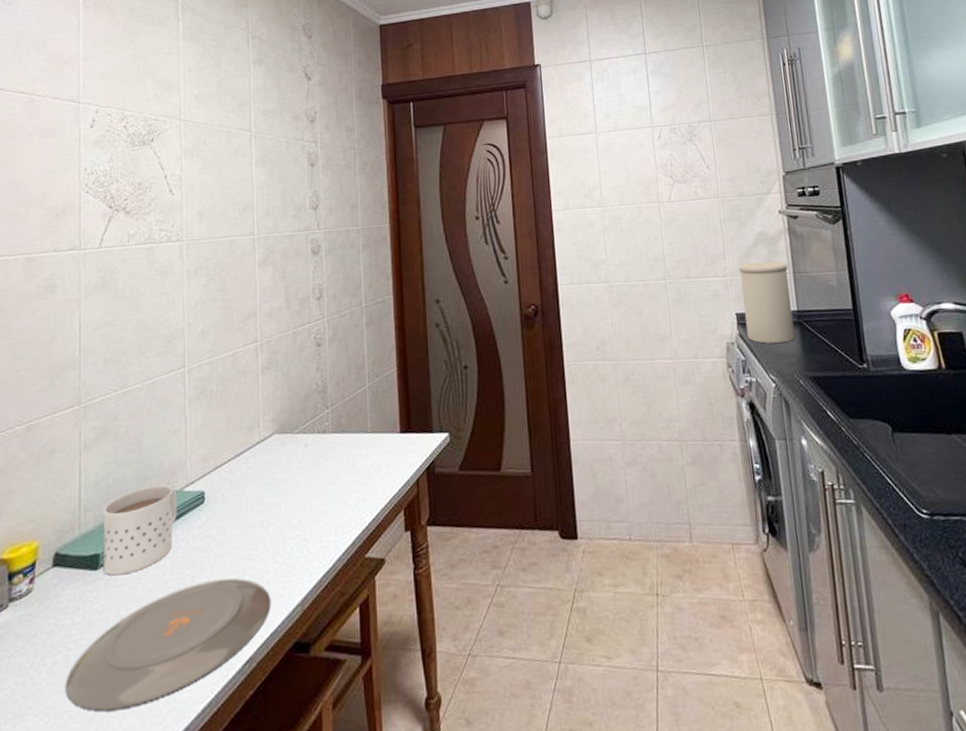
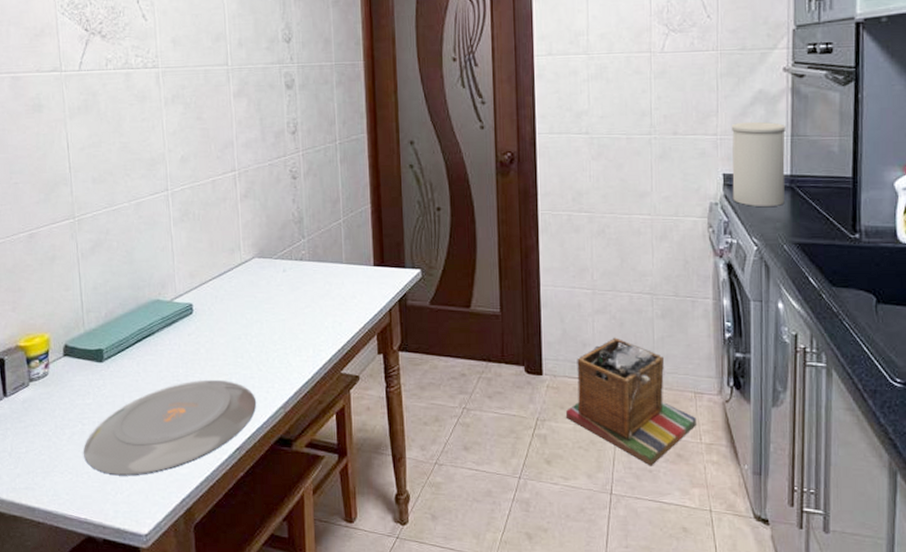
mug: present [102,484,177,576] -> none [103,295,169,368]
laundry basket: none [603,490,737,633] -> present [565,337,696,466]

